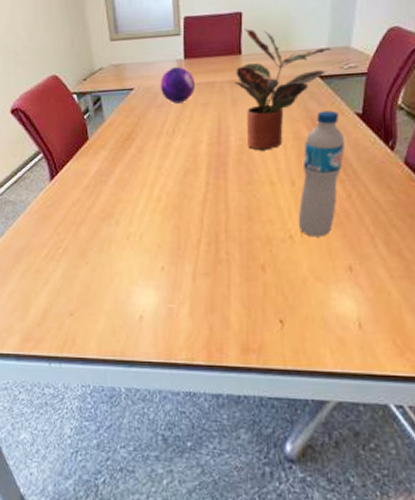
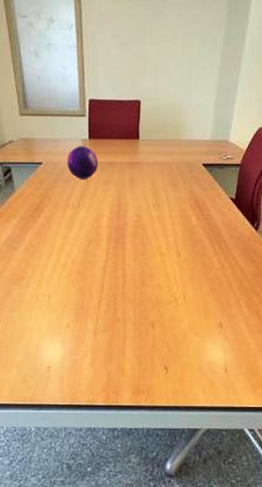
potted plant: present [234,29,332,151] -> none [133,116,214,226]
water bottle: present [298,110,344,237] -> none [182,194,220,300]

